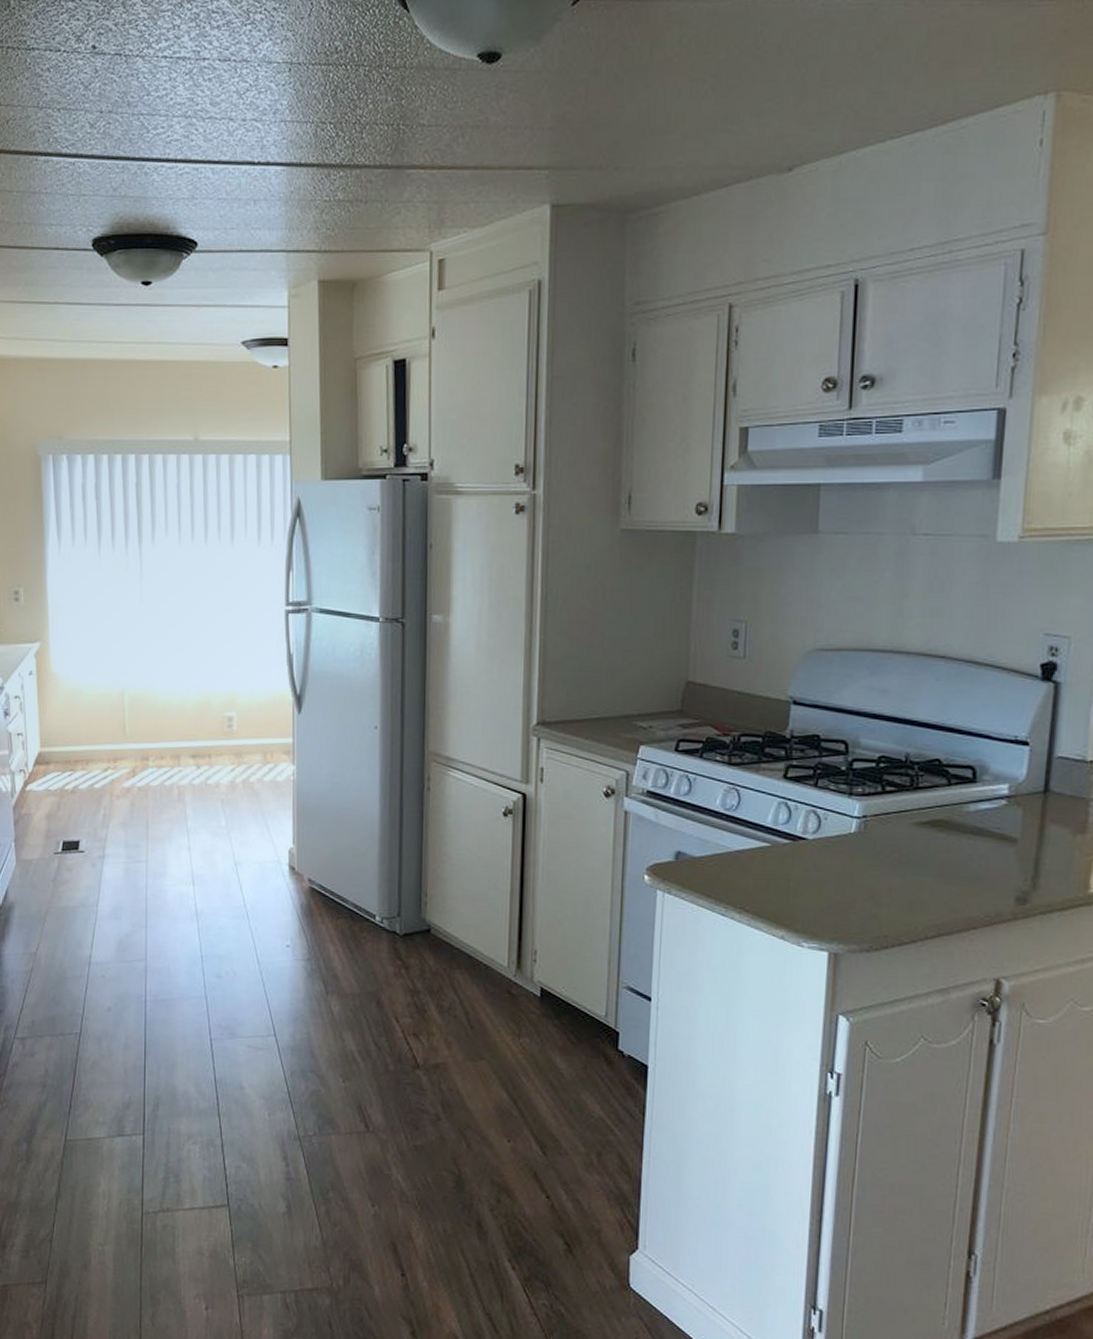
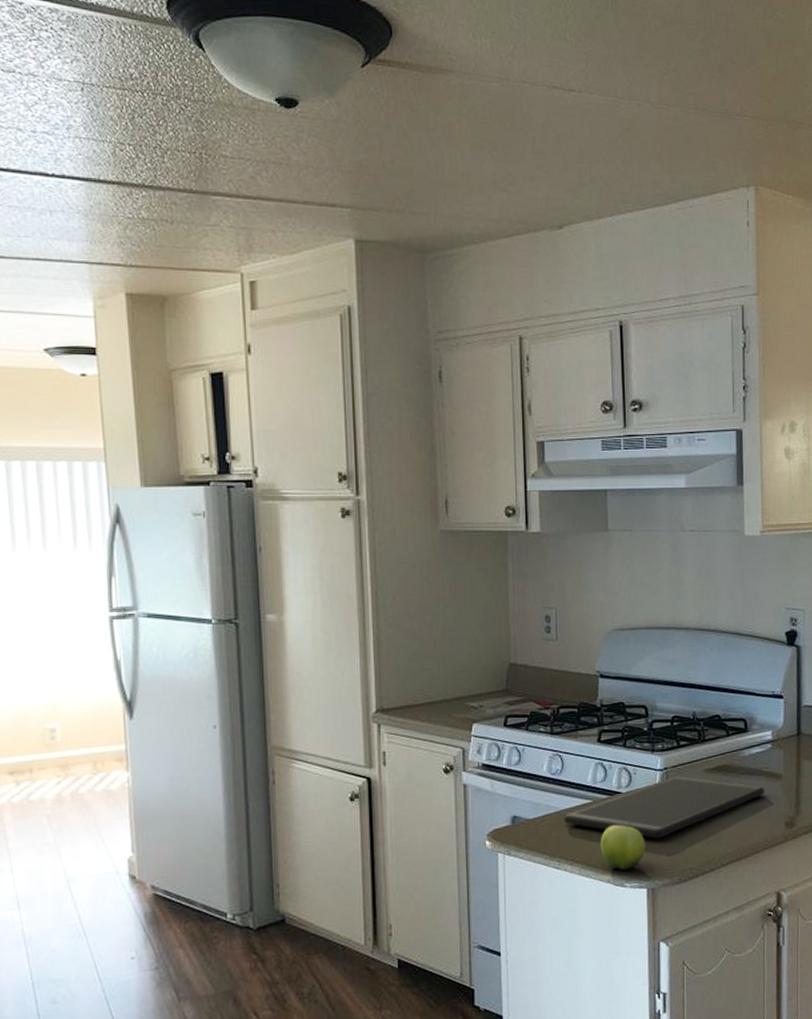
cutting board: none [735,826,992,897] -> present [564,776,764,839]
fruit: none [775,873,832,928] -> present [600,822,646,871]

